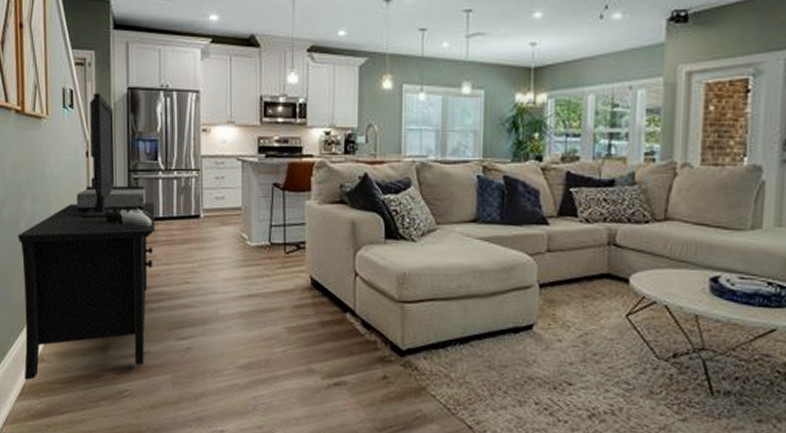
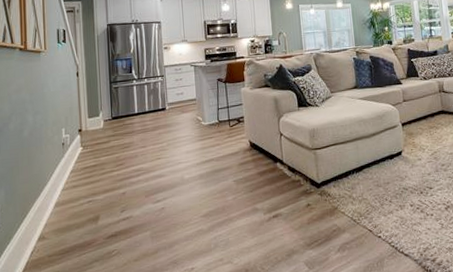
media console: present [17,93,156,381] -> none [21,30,133,258]

